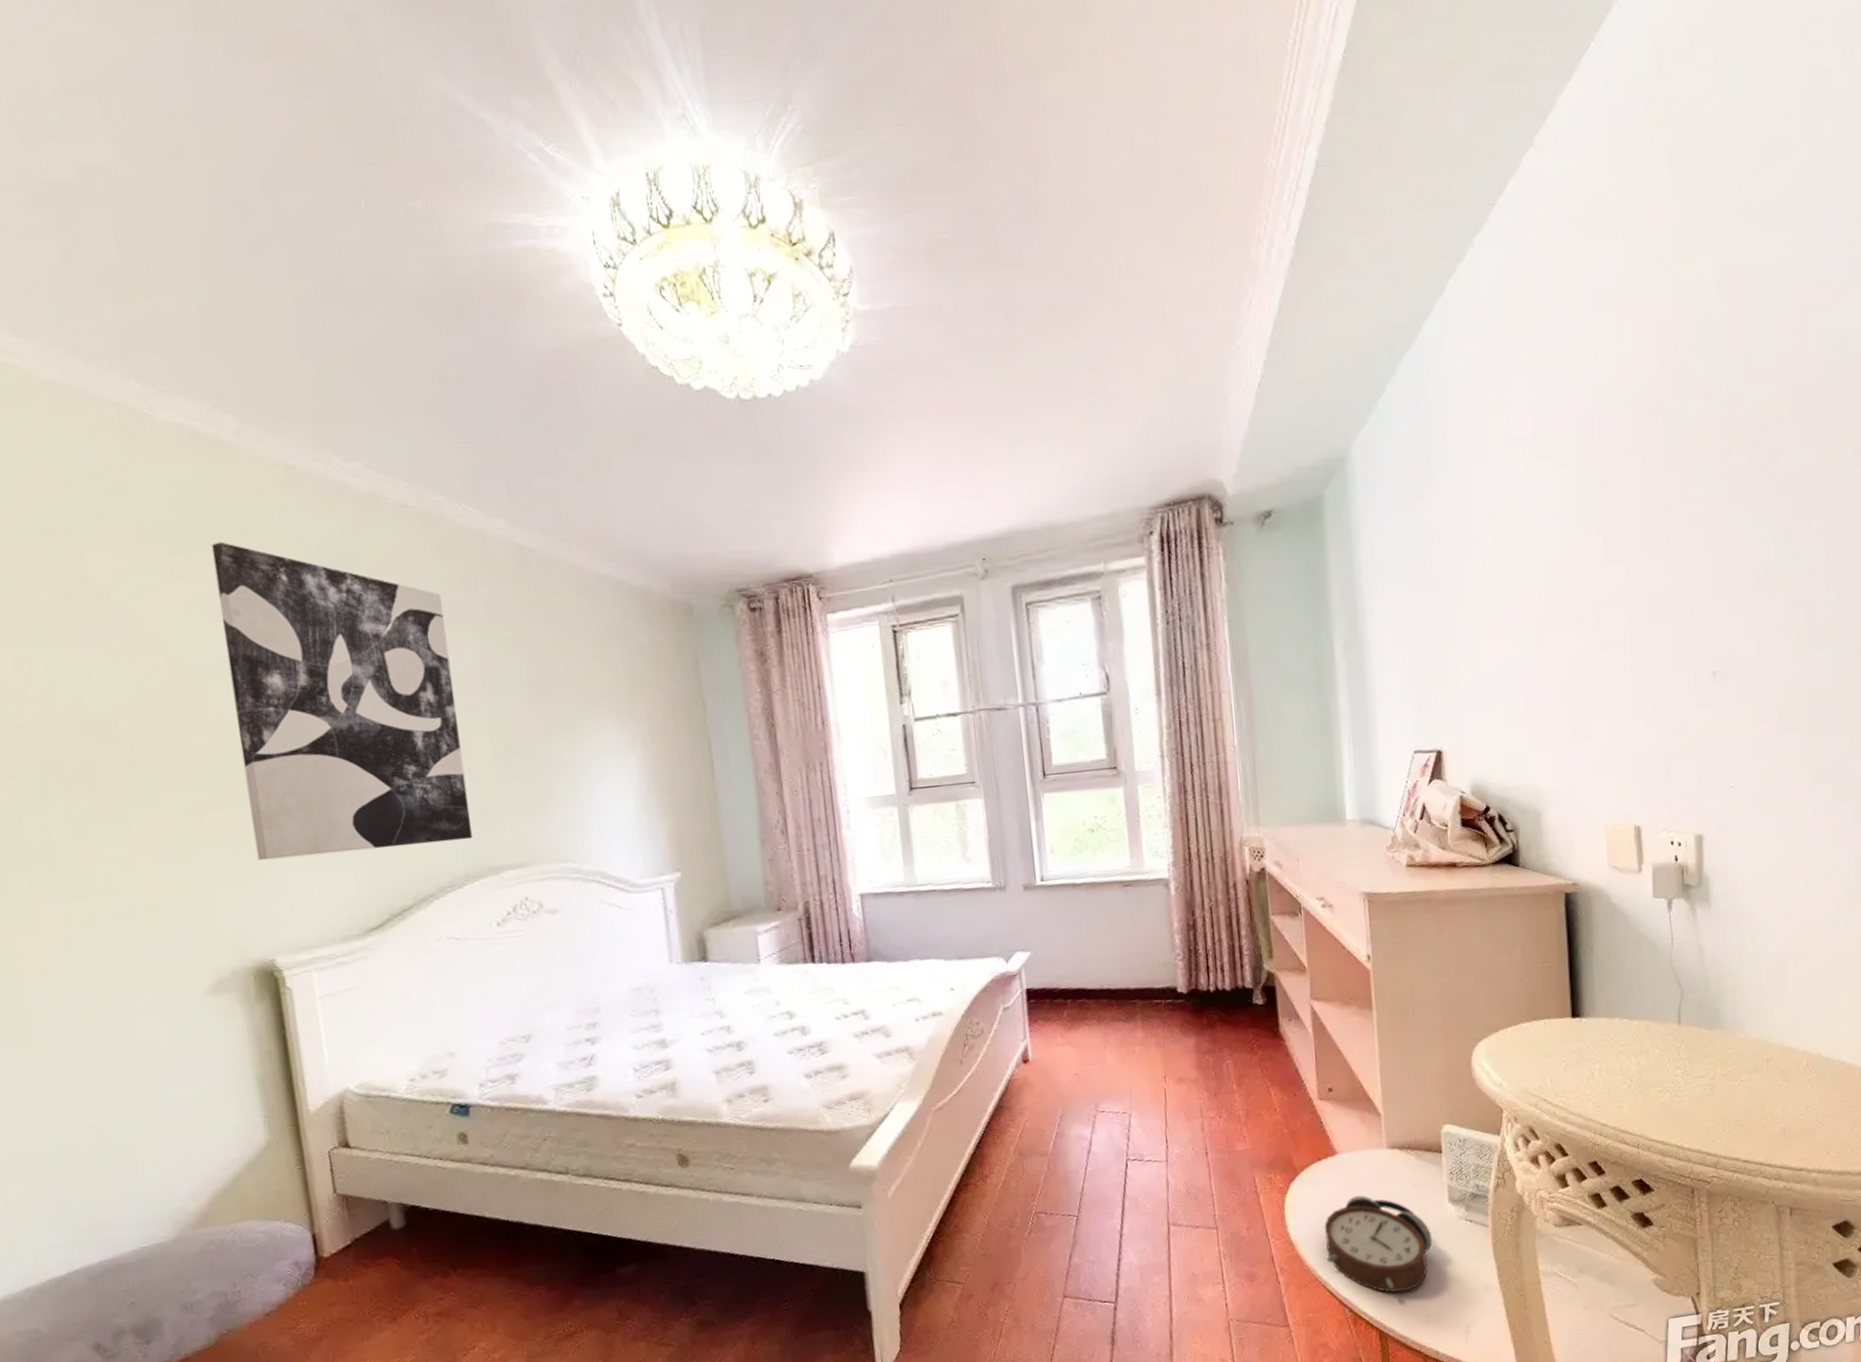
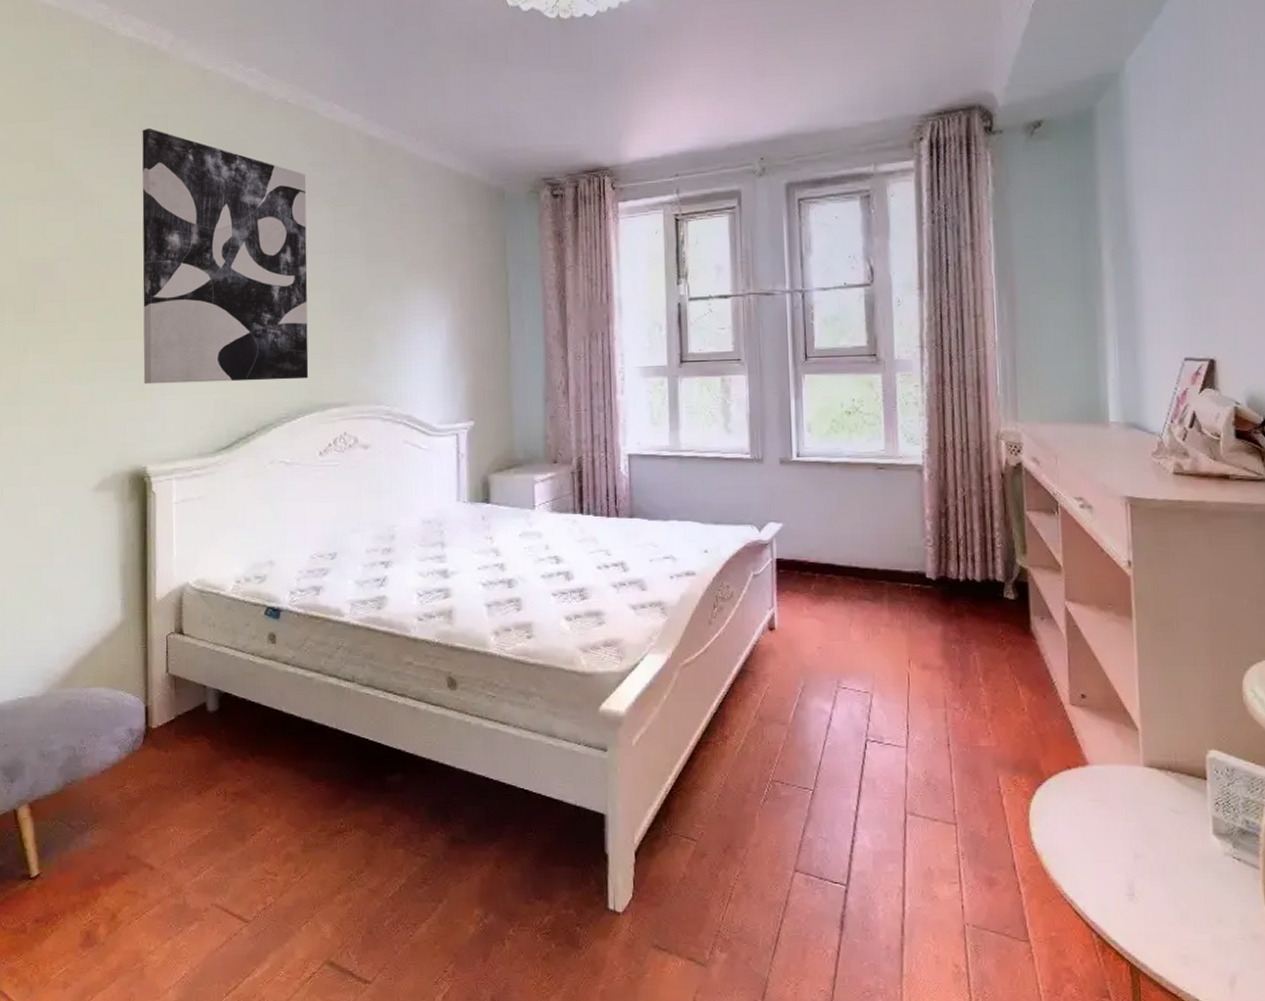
alarm clock: present [1324,1195,1433,1293] -> none [1071,812,1194,926]

